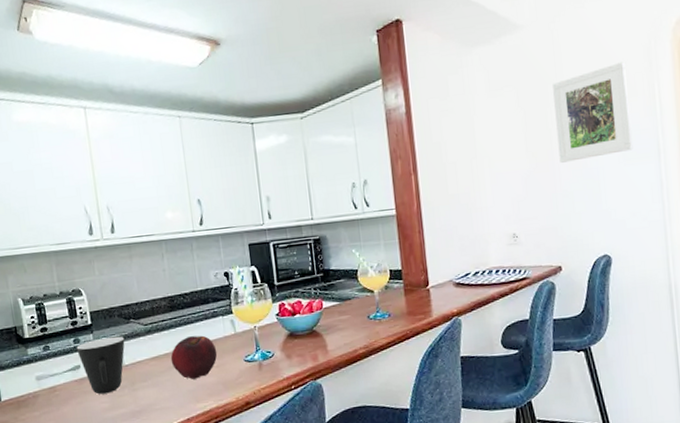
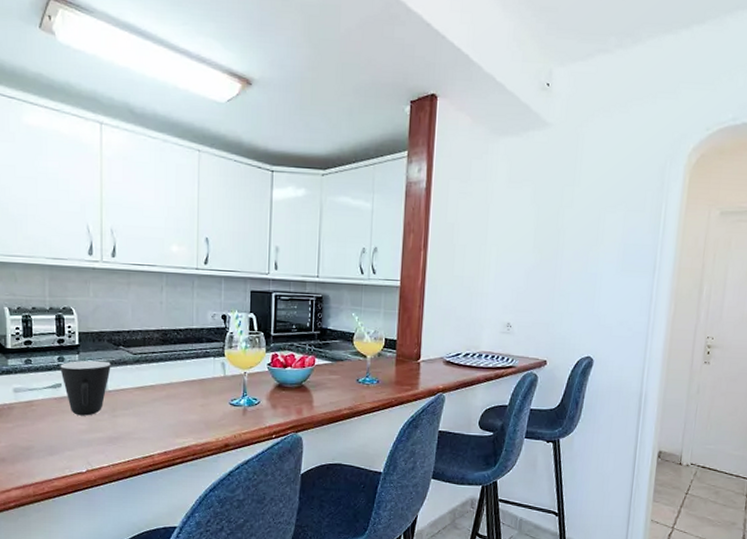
fruit: present [170,335,218,379] -> none [156,372,204,415]
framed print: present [553,62,633,163] -> none [563,177,639,264]

